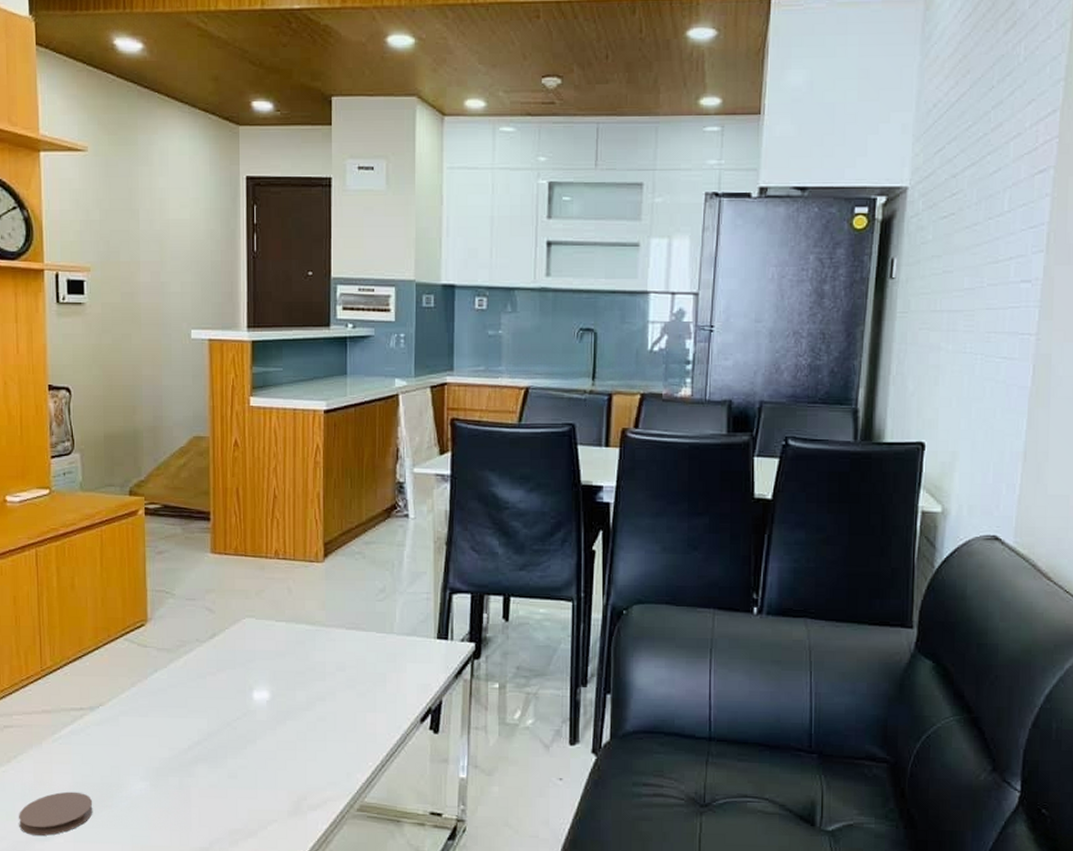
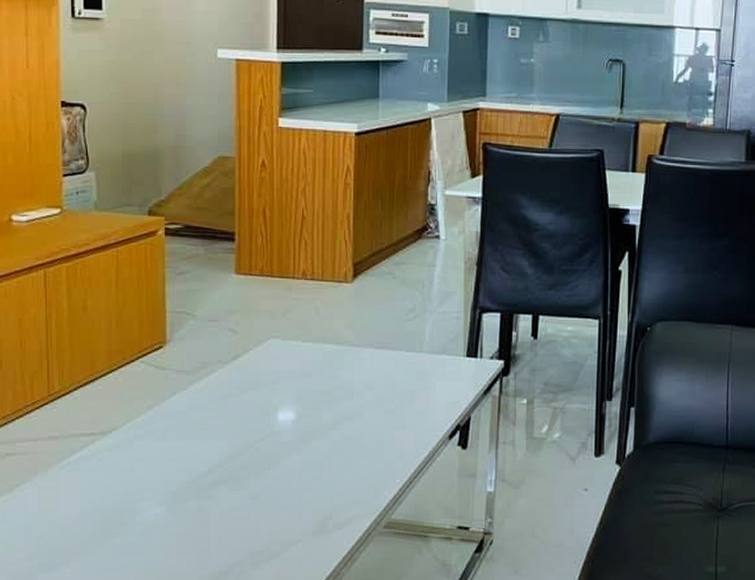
coaster: present [19,791,93,836] -> none [21,519,104,566]

